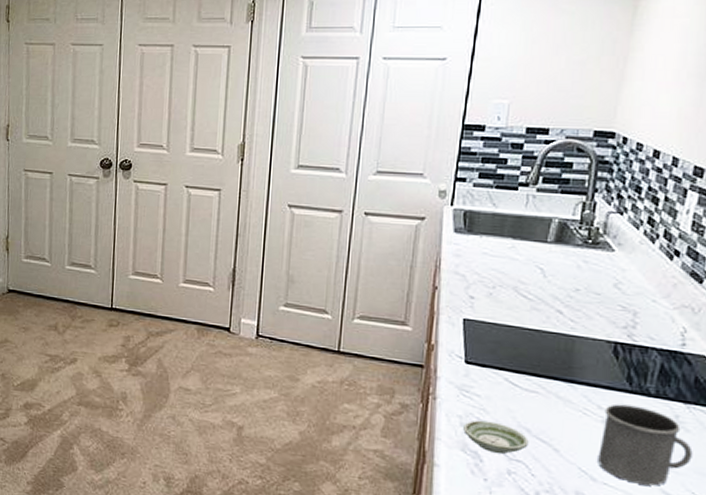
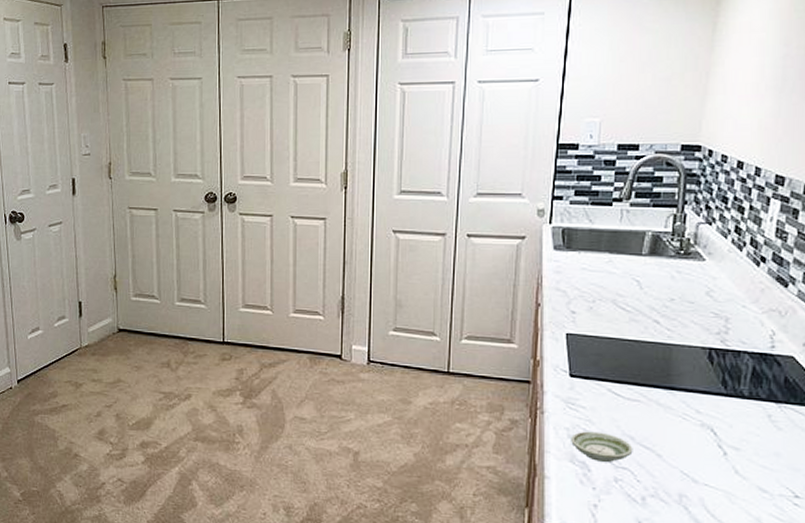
mug: present [598,404,693,486] -> none [698,407,785,484]

